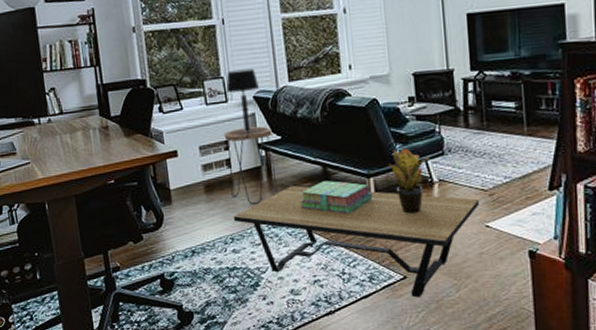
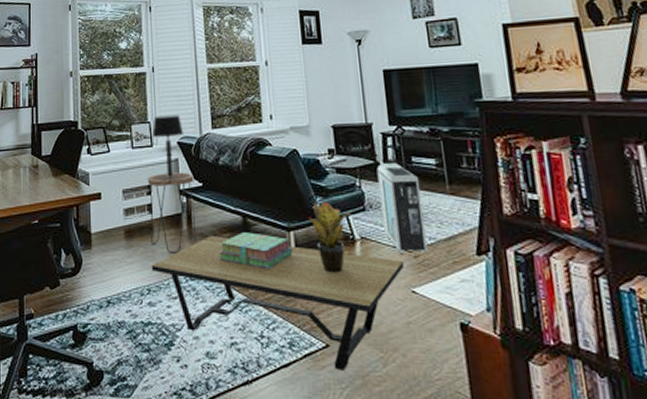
air purifier: none [456,108,503,192] -> present [376,163,428,253]

